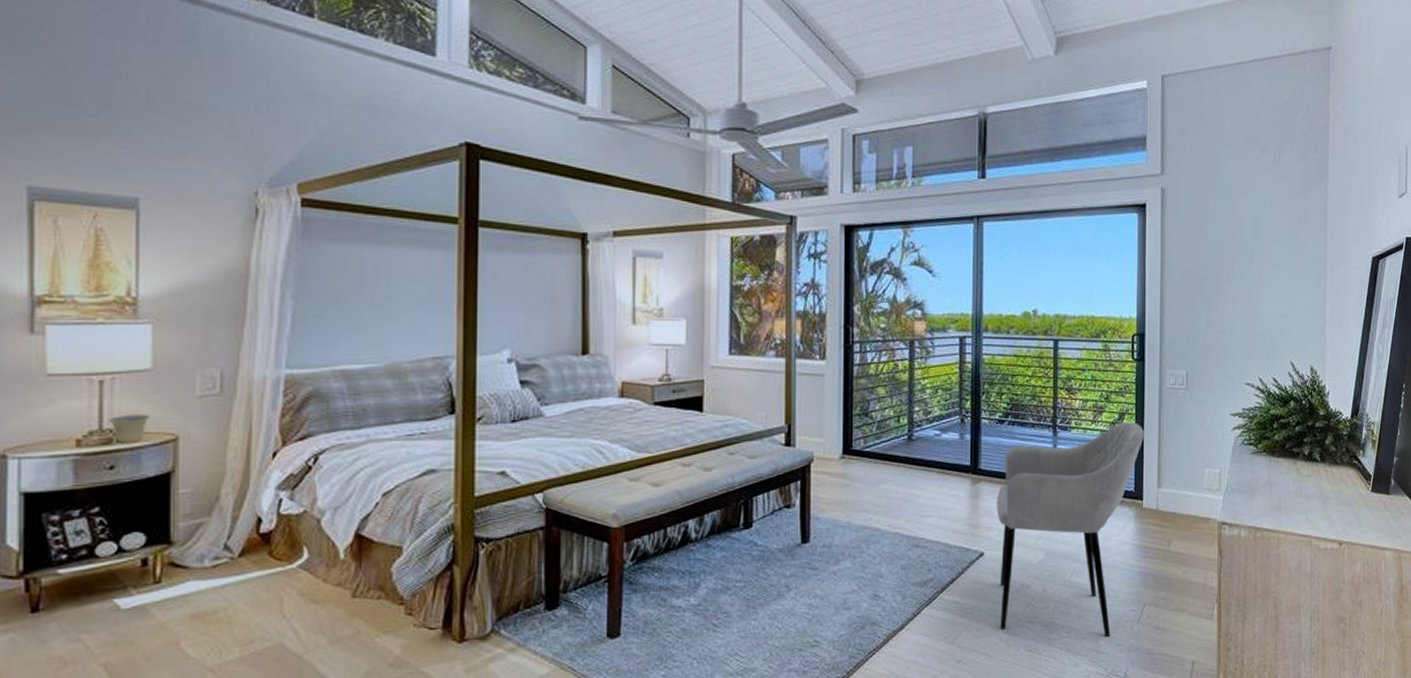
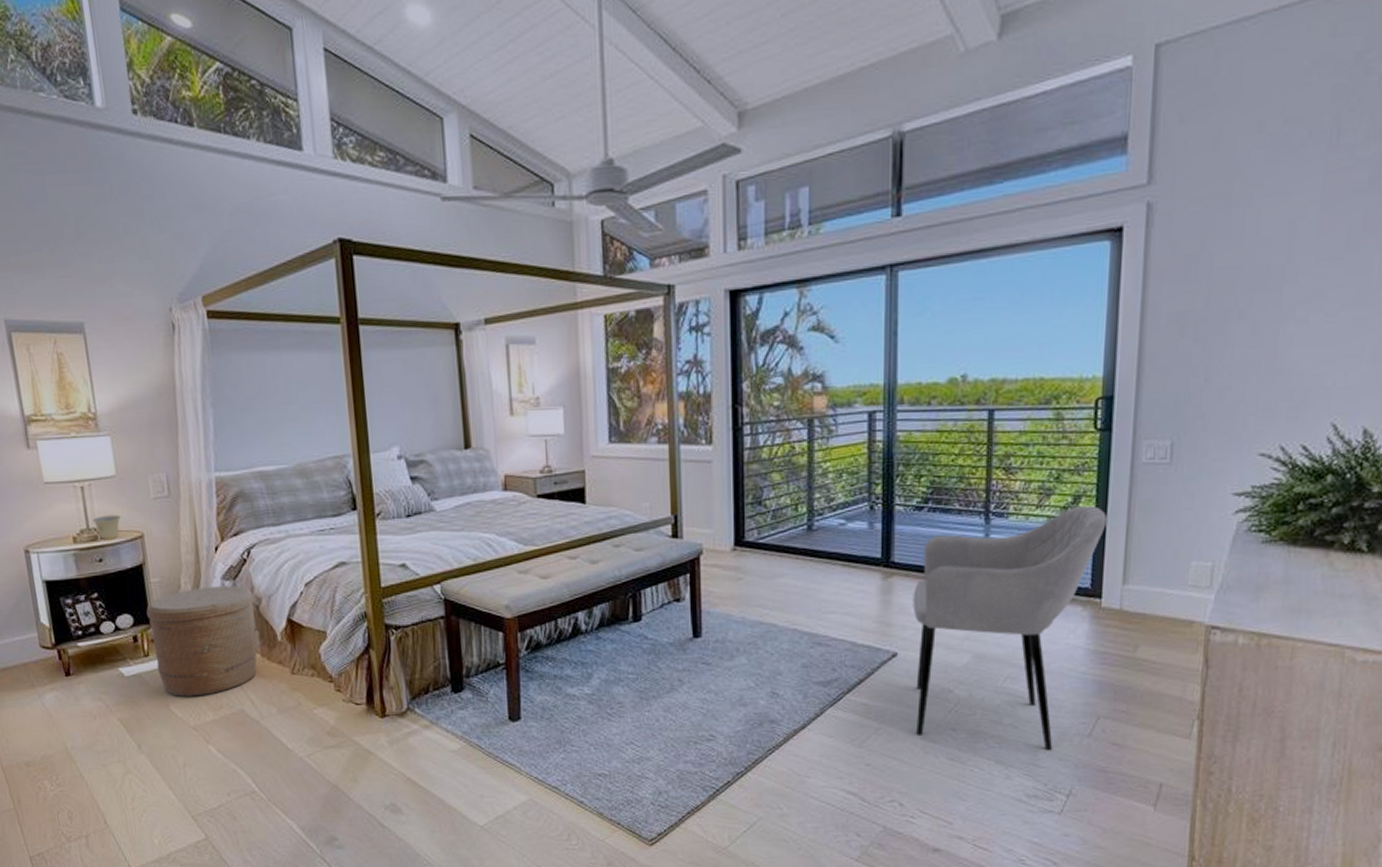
woven basket: none [167,497,315,632] -> present [146,586,258,698]

